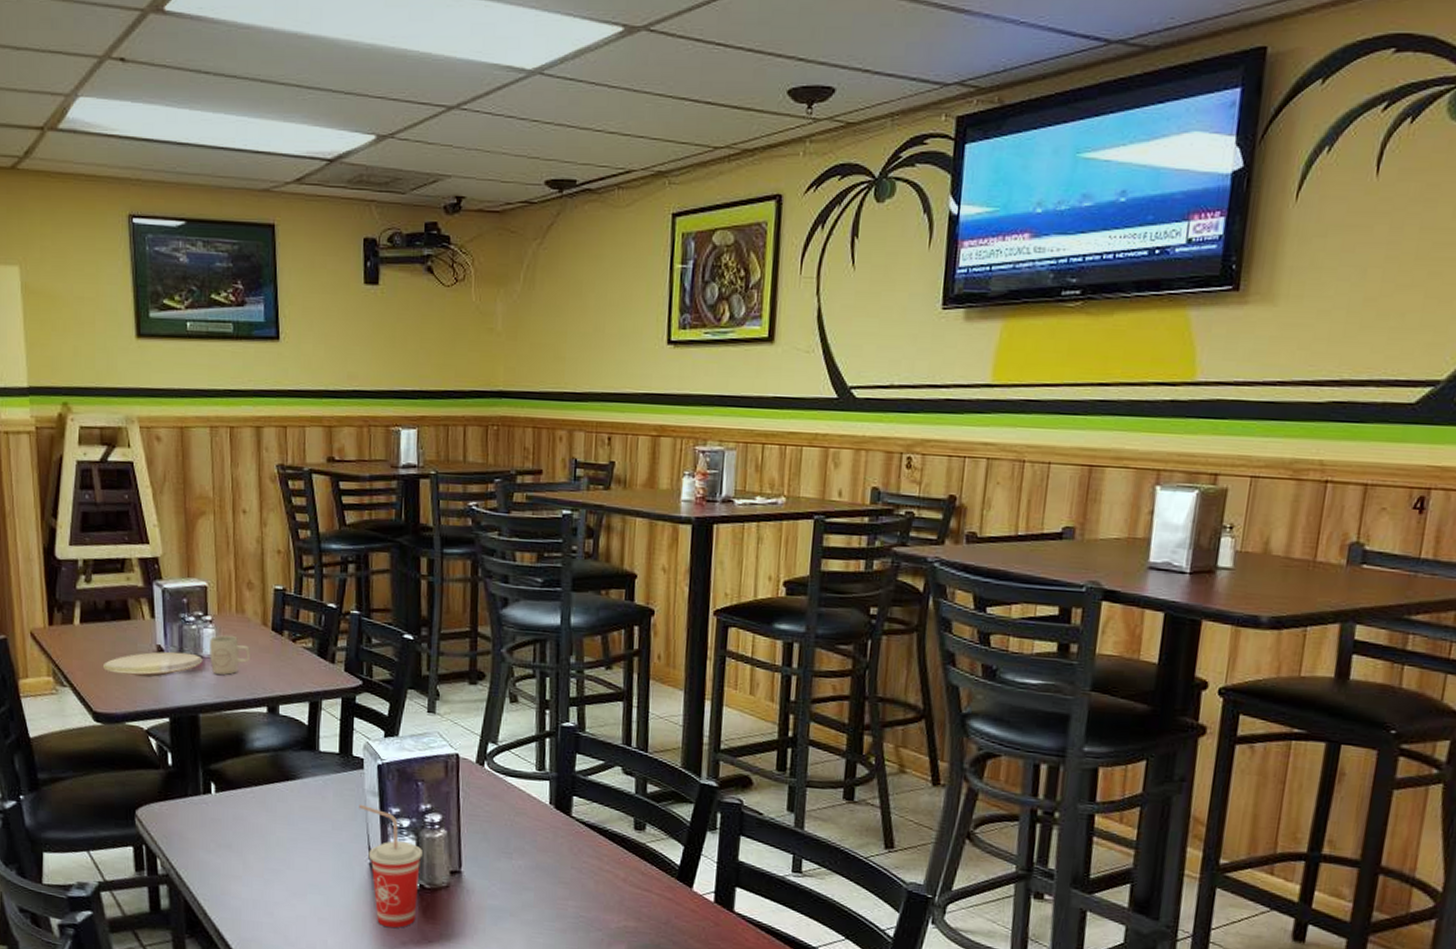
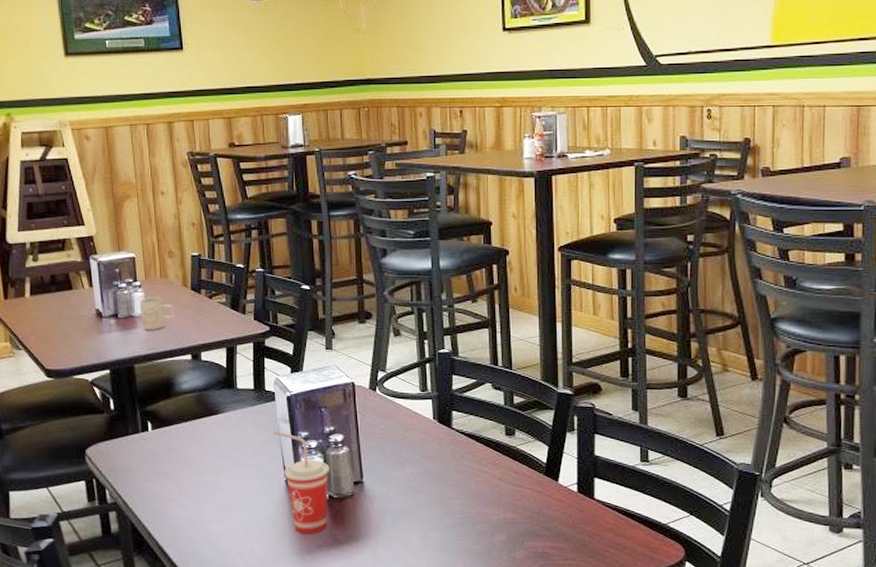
plate: present [103,651,203,677] -> none [52,314,135,337]

